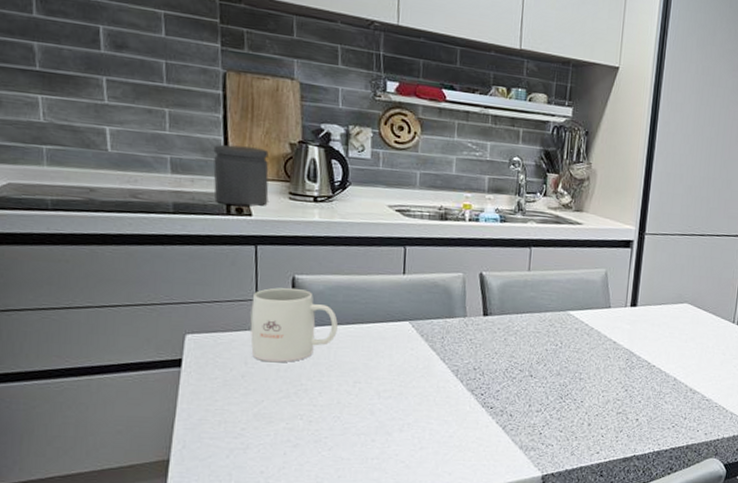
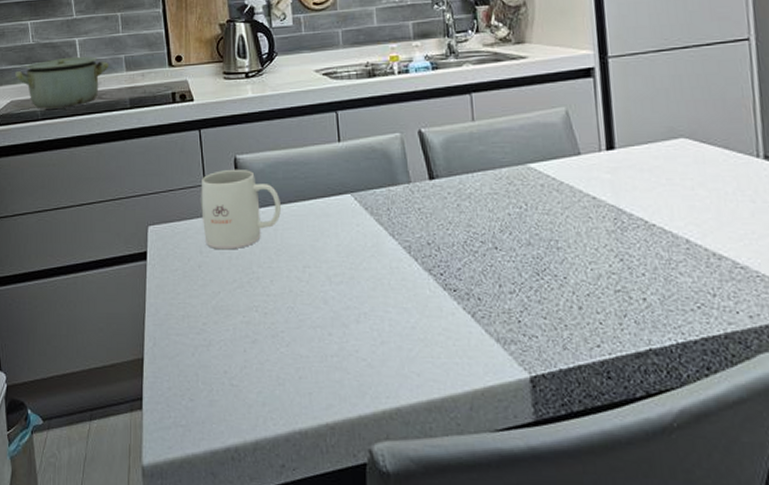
cooking pot: none [16,144,150,202] -> present [15,57,110,109]
jar: present [213,144,269,207] -> none [157,34,206,94]

